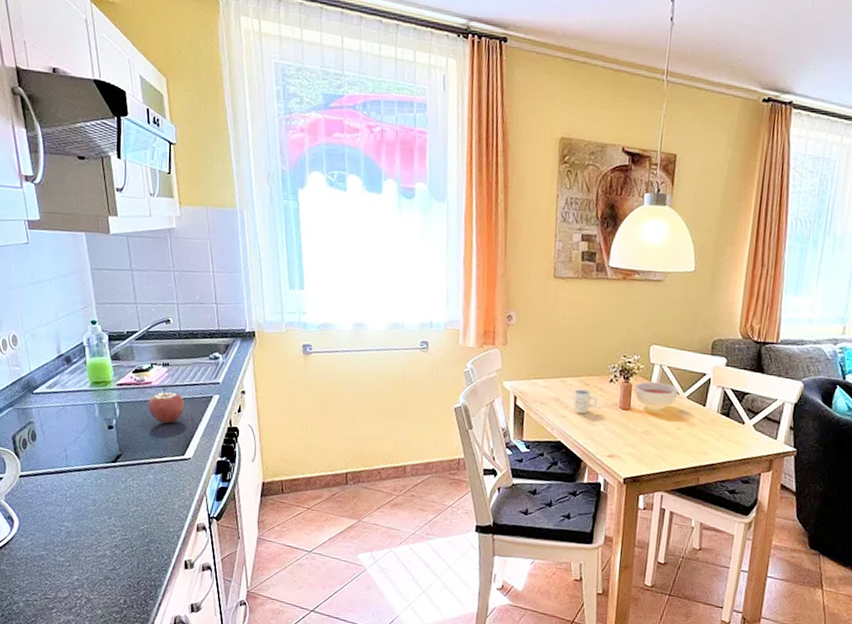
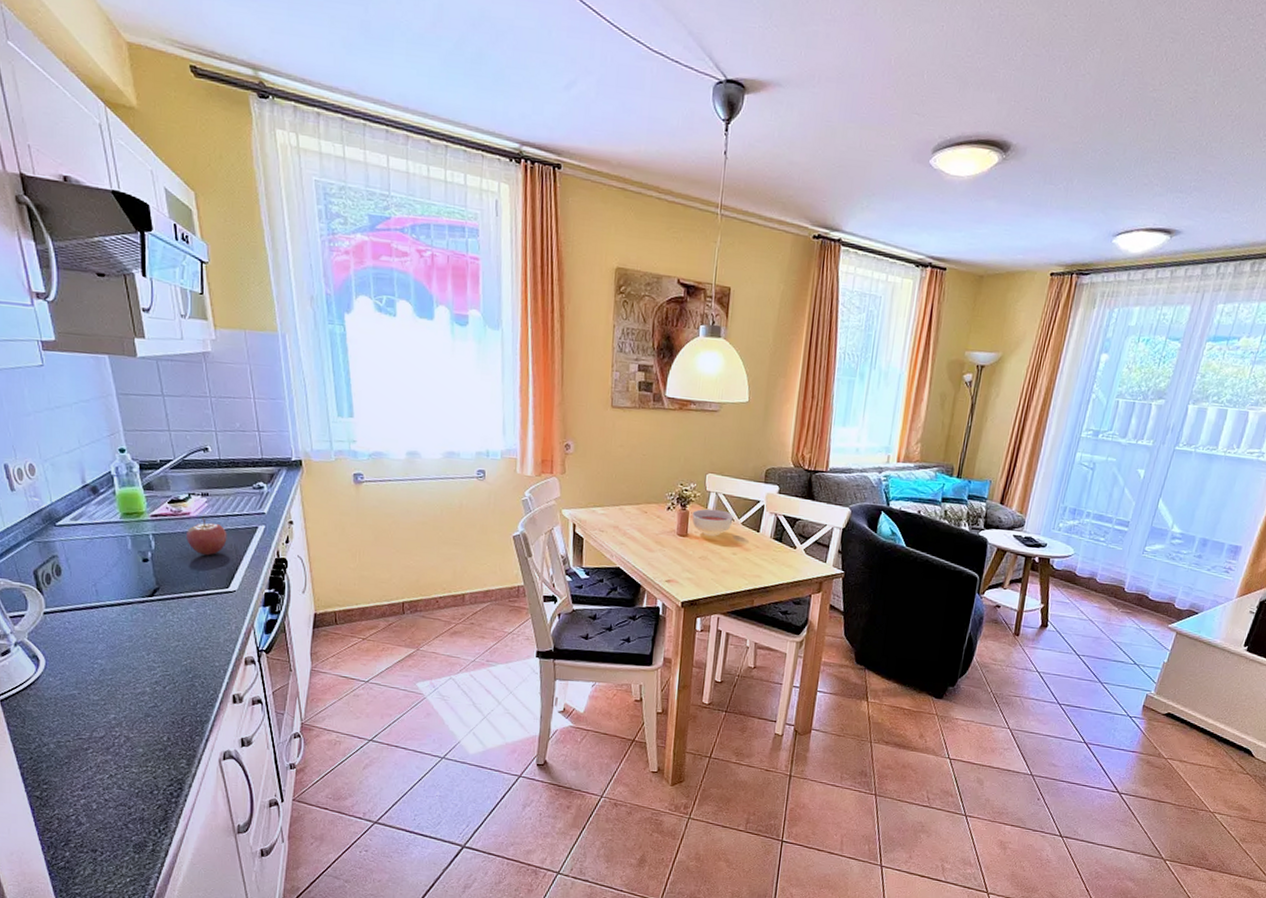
mug: present [572,389,598,414] -> none [631,516,656,541]

